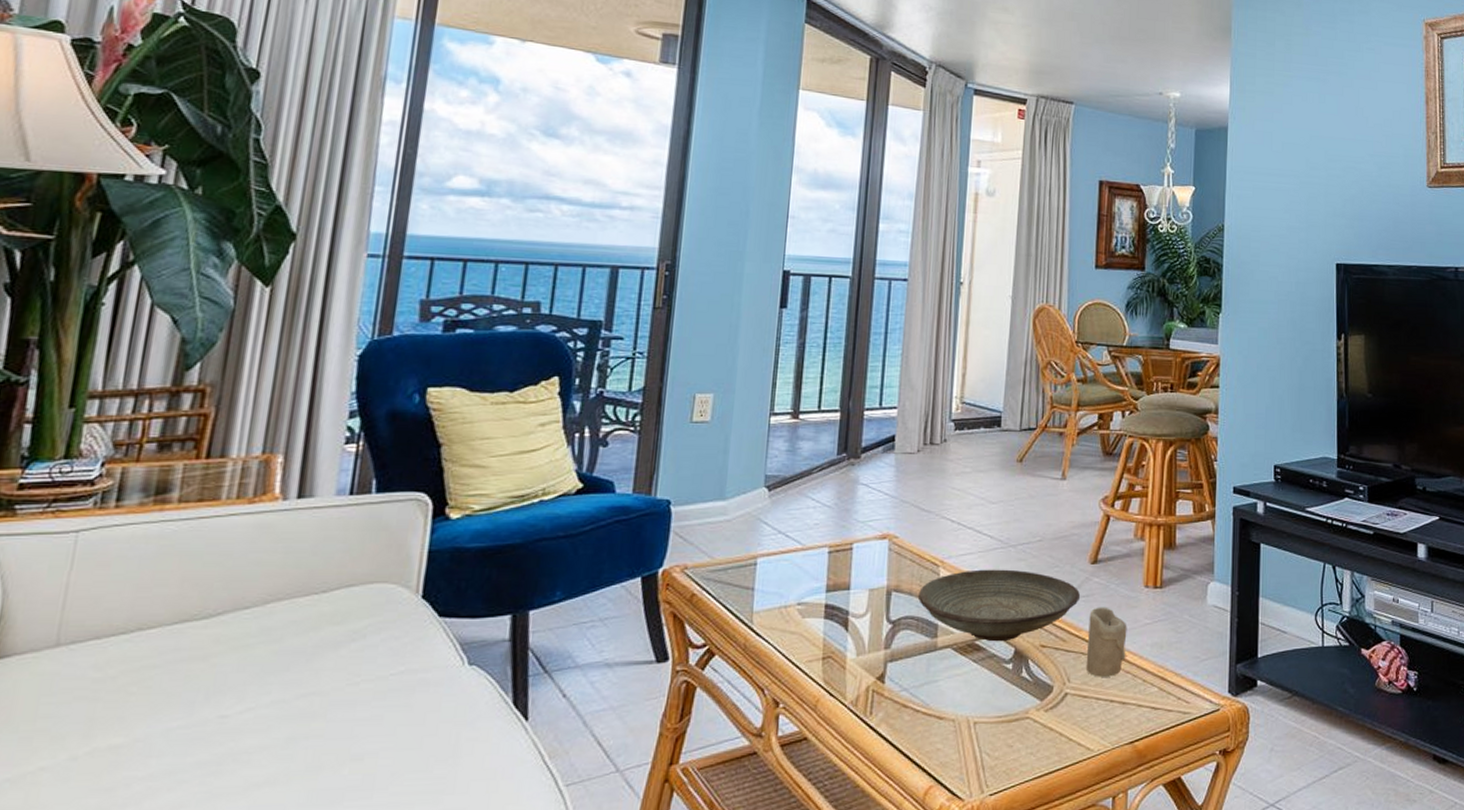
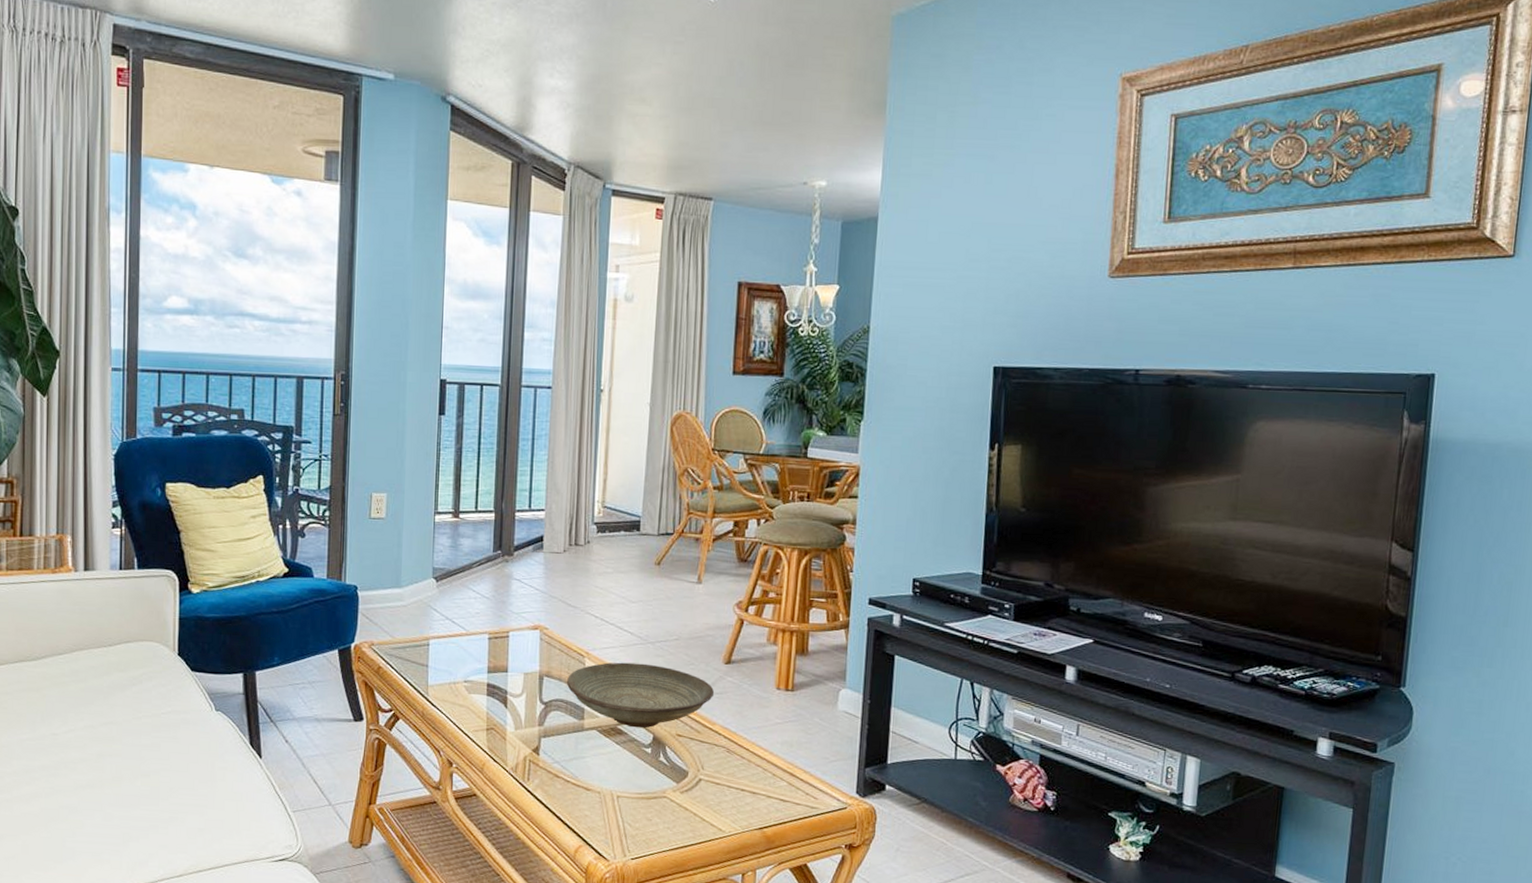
candle: present [1085,607,1127,677] -> none [718,704,759,768]

